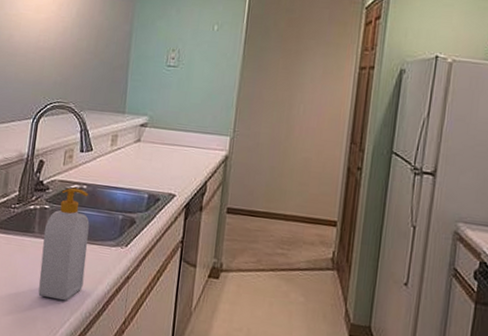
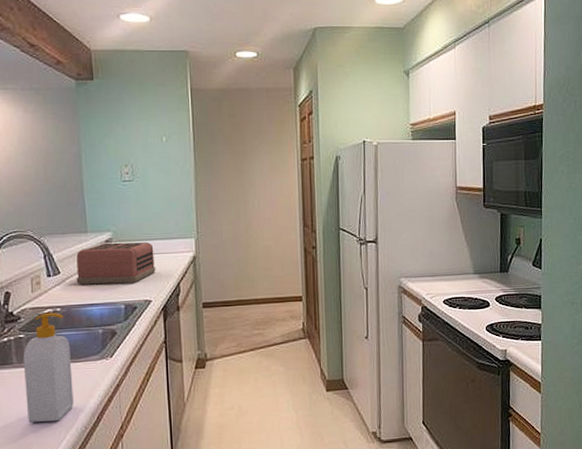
toaster: none [106,126,187,174] -> present [76,242,156,285]

